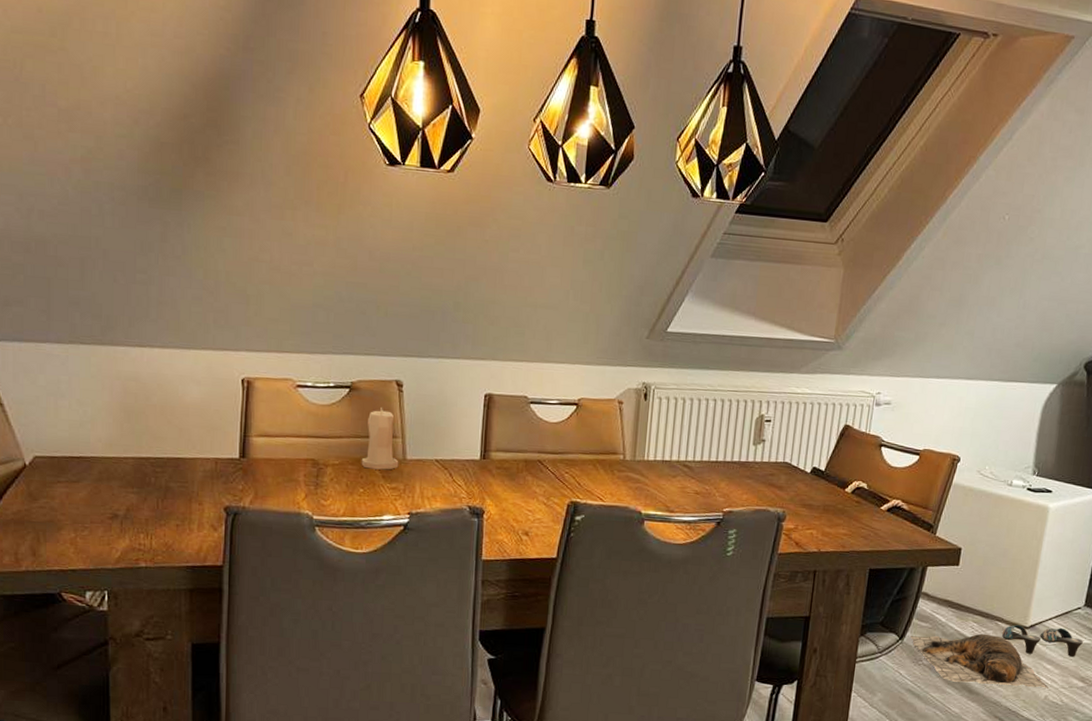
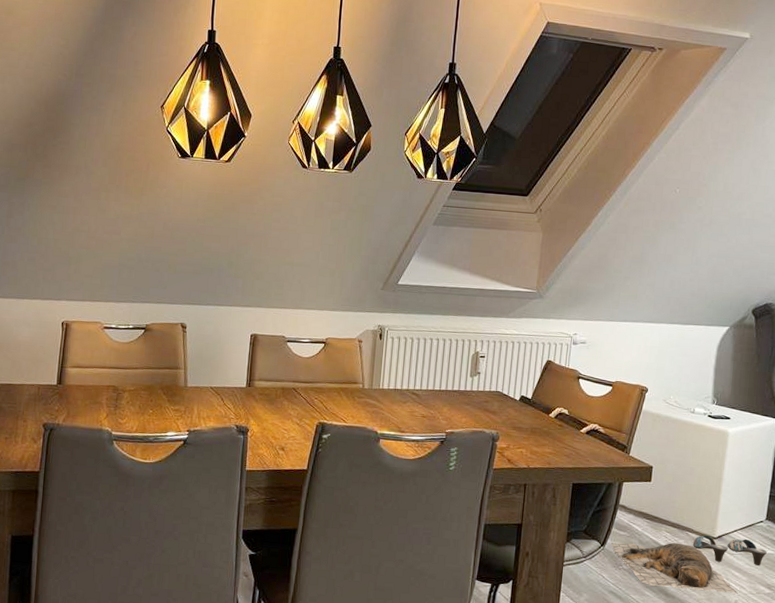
candle: present [361,406,399,470] -> none [151,344,182,395]

